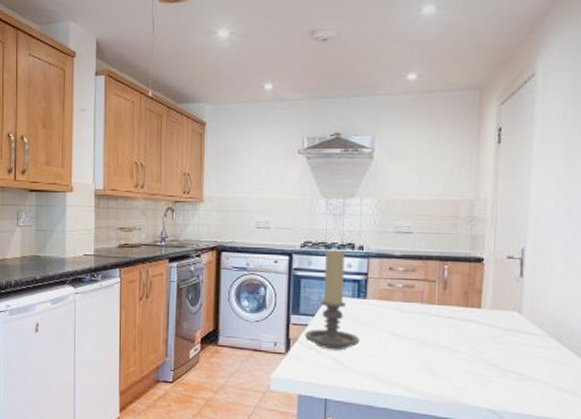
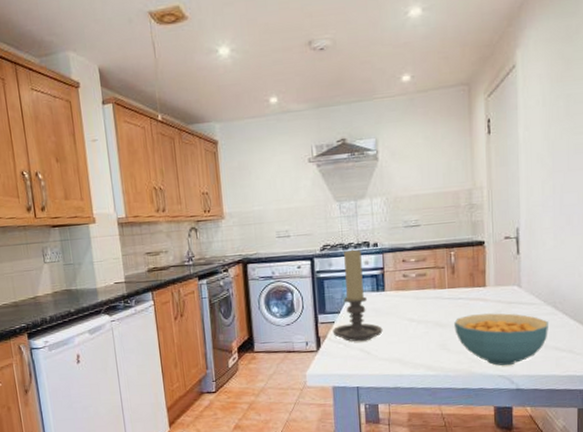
cereal bowl: none [441,337,551,400] -> present [454,313,548,366]

